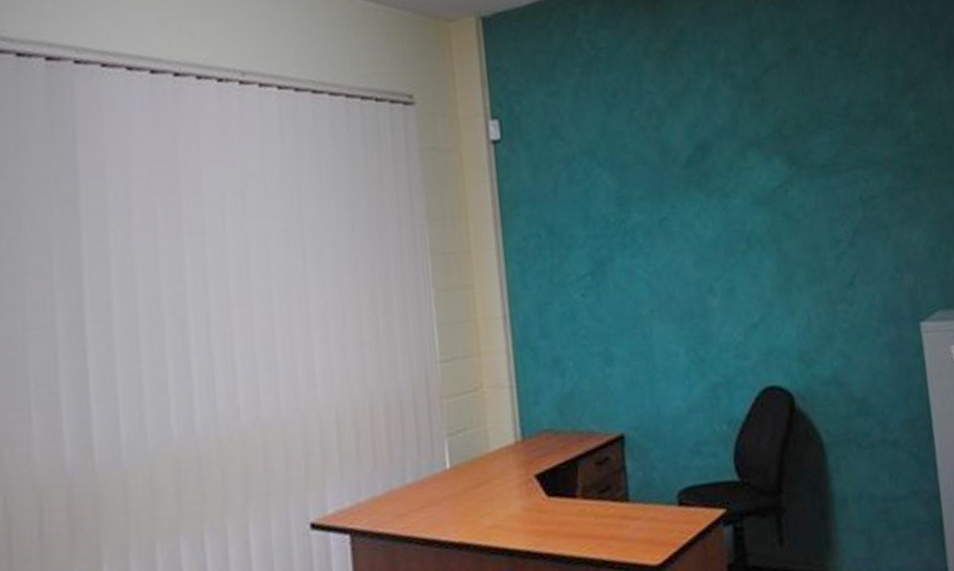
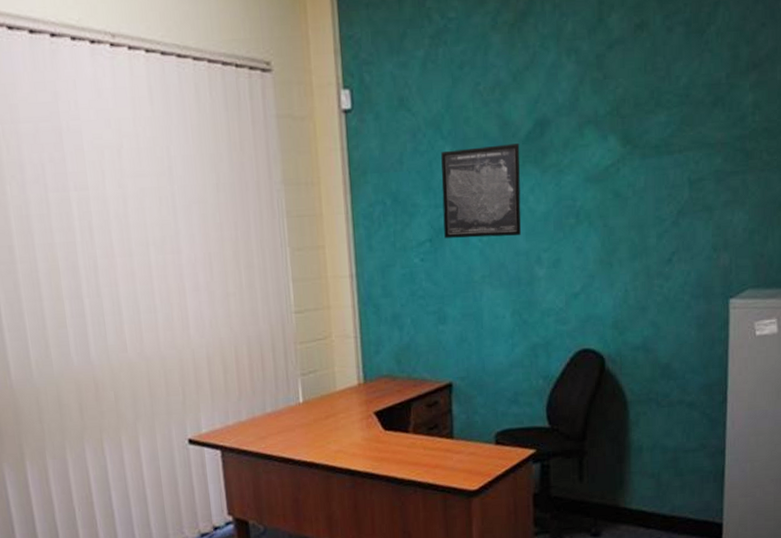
wall art: none [598,168,690,271] -> present [441,143,522,239]

